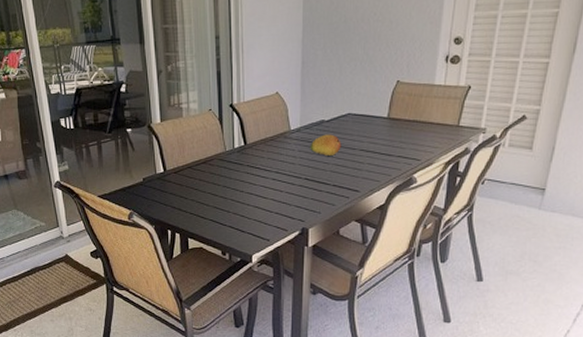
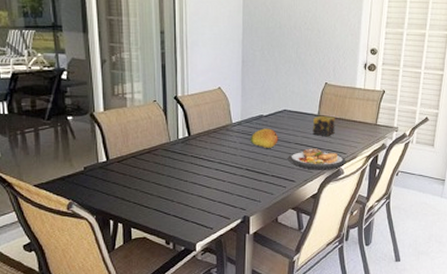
plate: none [352,155,420,179] -> present [288,148,346,170]
candle: none [380,118,408,141] -> present [312,115,335,136]

